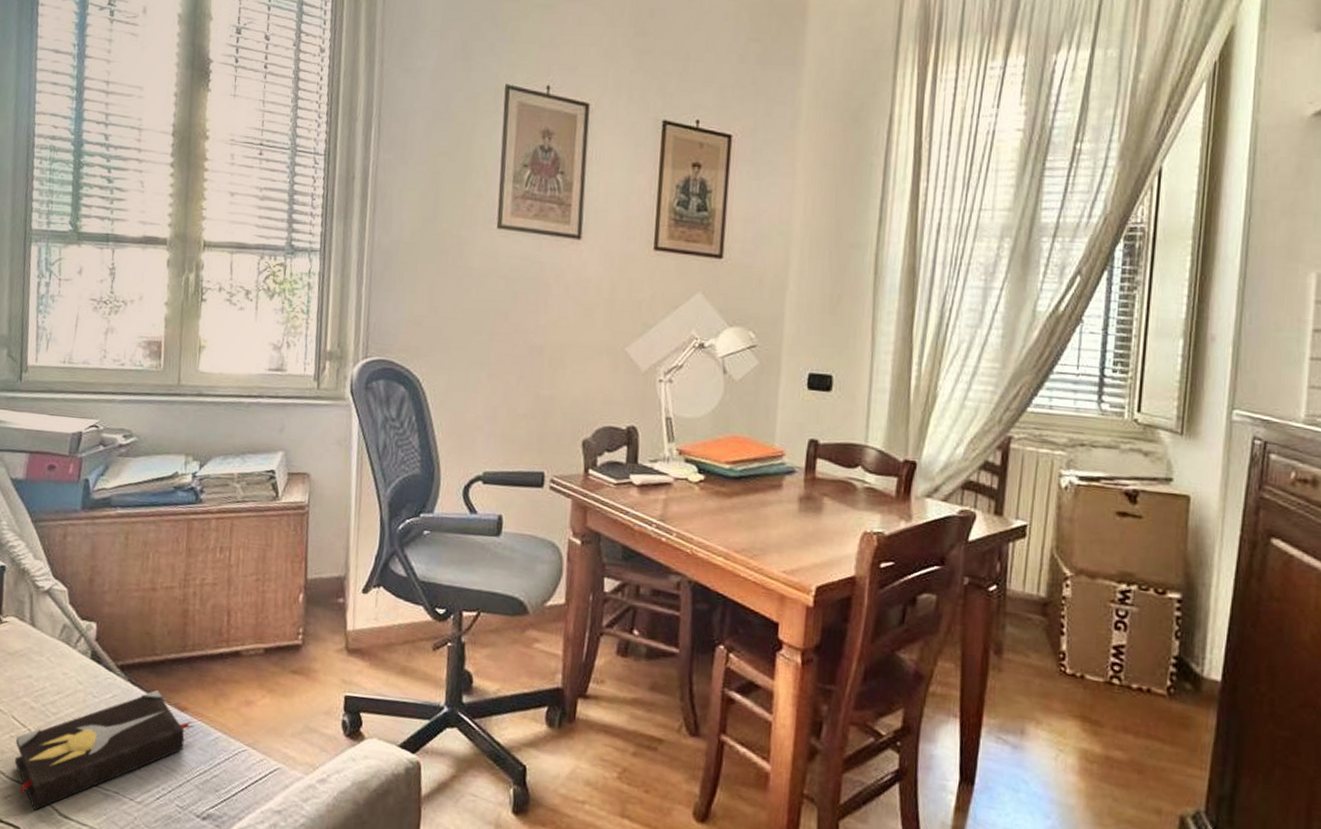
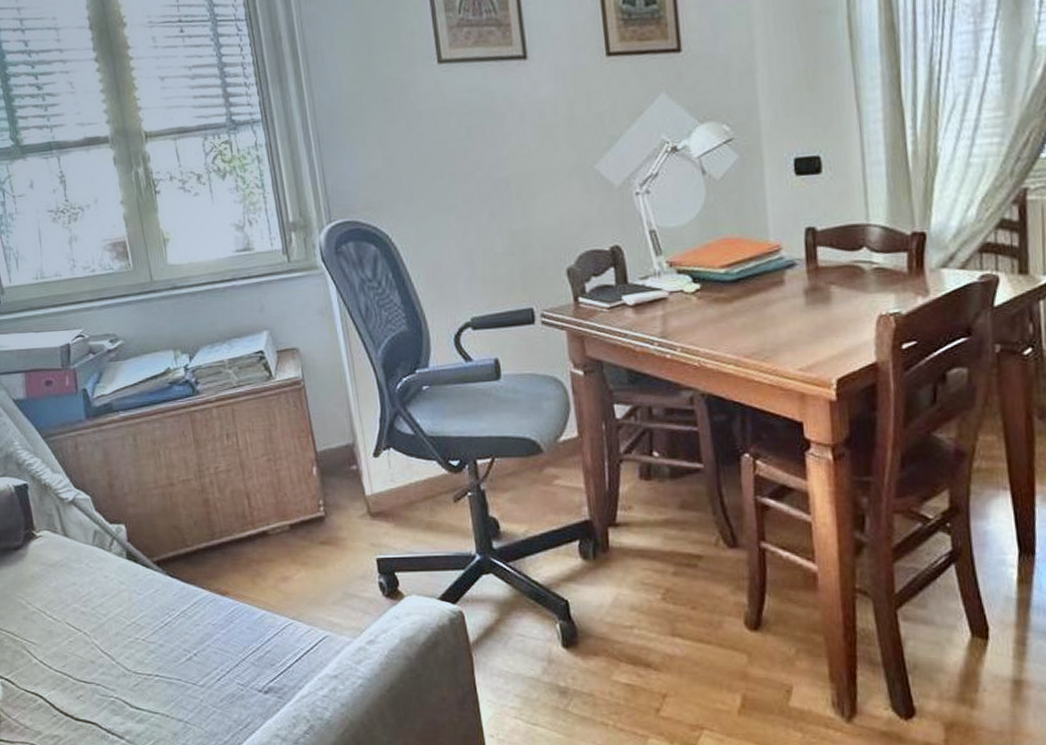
hardback book: present [15,689,195,811] -> none [75,578,239,707]

